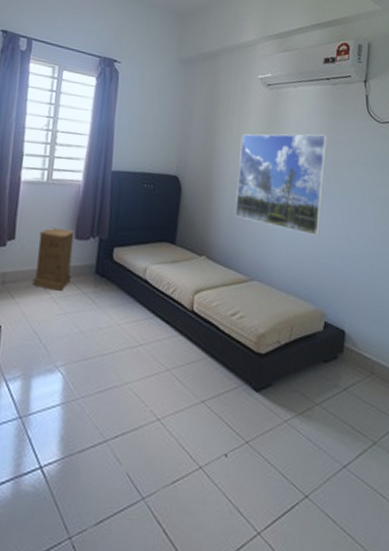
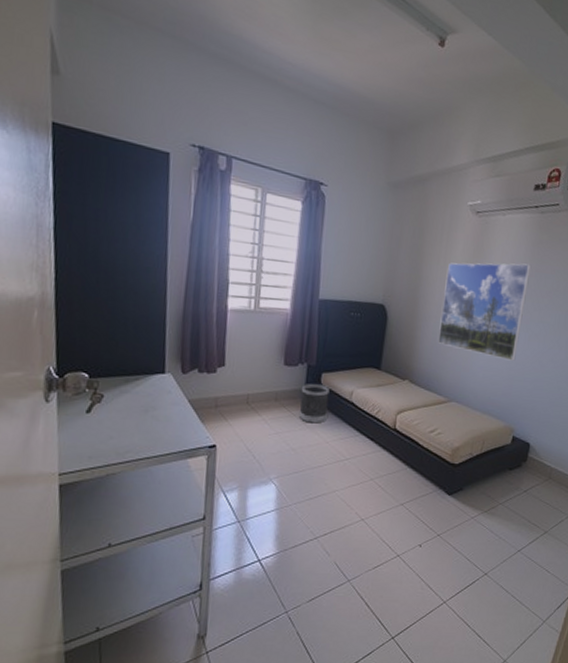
nightstand: present [33,227,75,291] -> none [244,354,284,413]
wastebasket: none [89,259,122,303] -> present [298,384,330,424]

